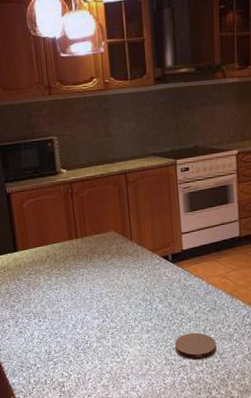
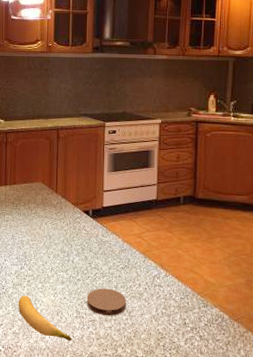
banana: none [103,348,164,389] -> present [18,295,73,342]

